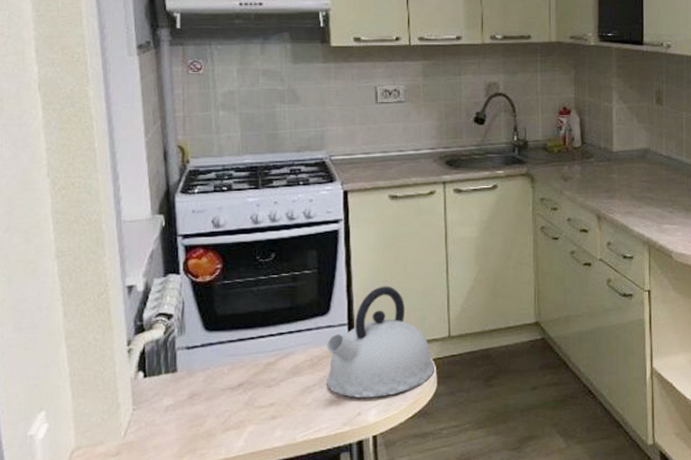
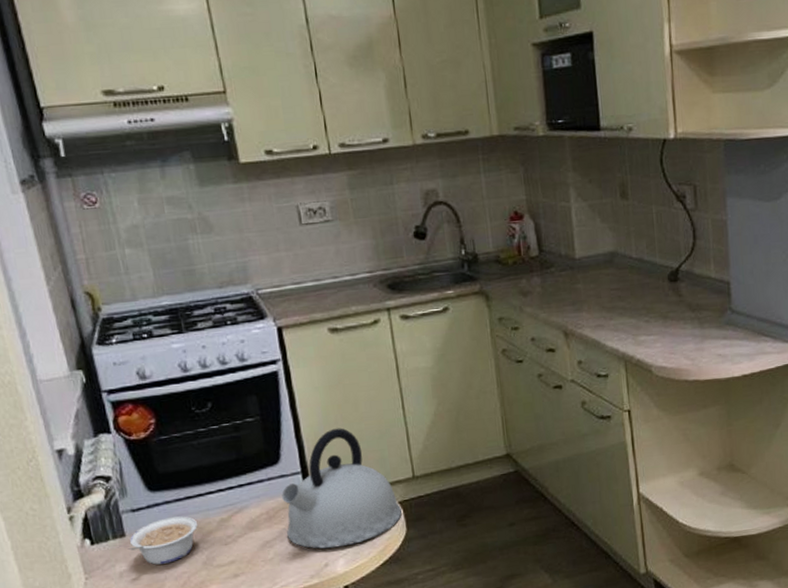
legume: none [177,357,246,401] -> present [127,516,198,565]

